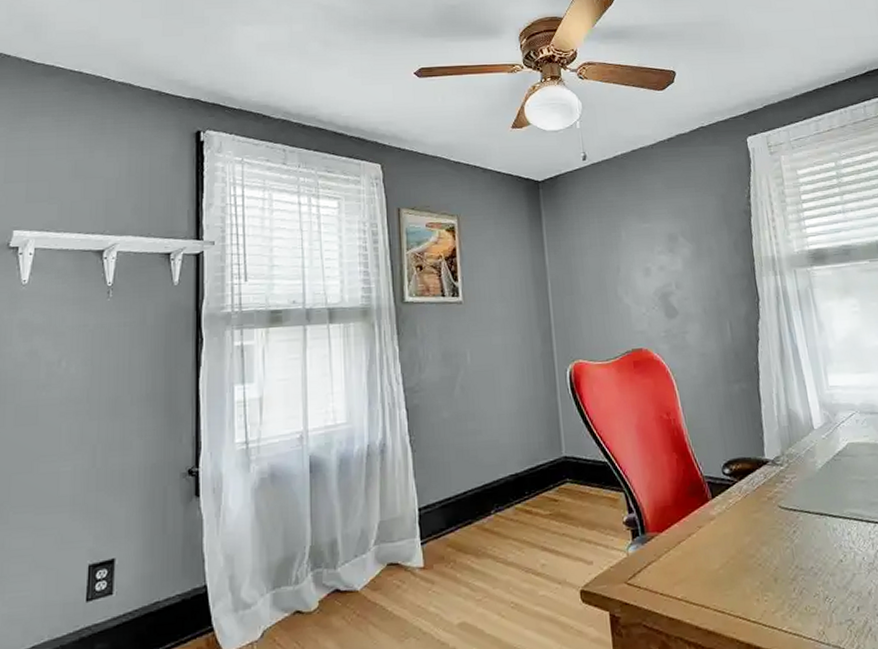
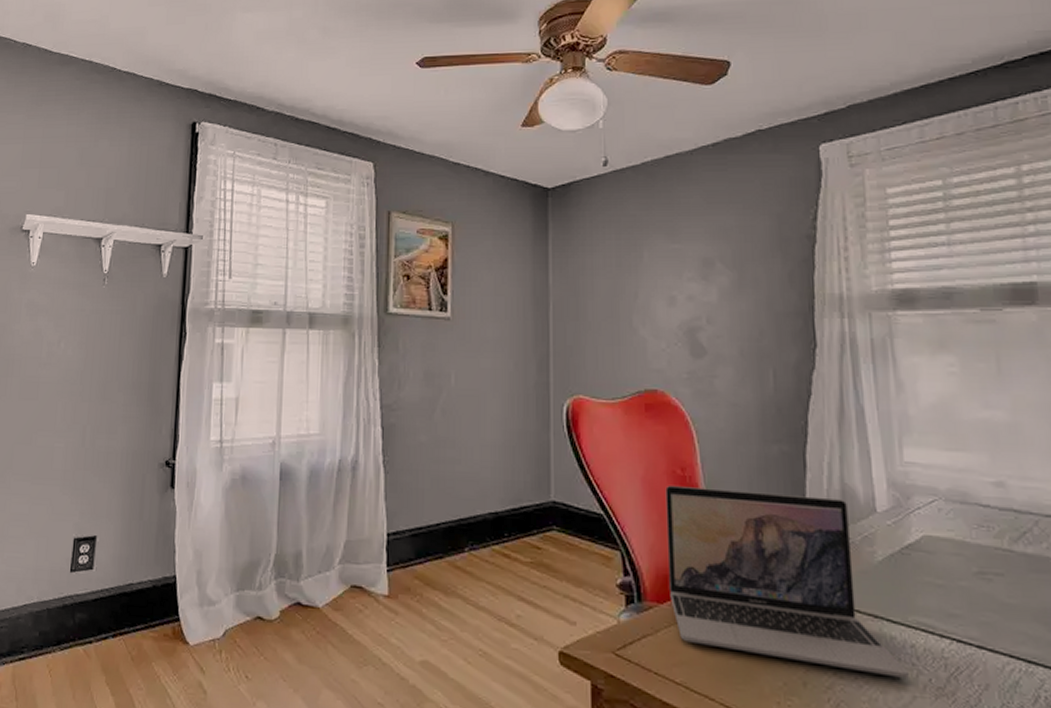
laptop: none [655,422,849,562] -> present [665,485,909,679]

